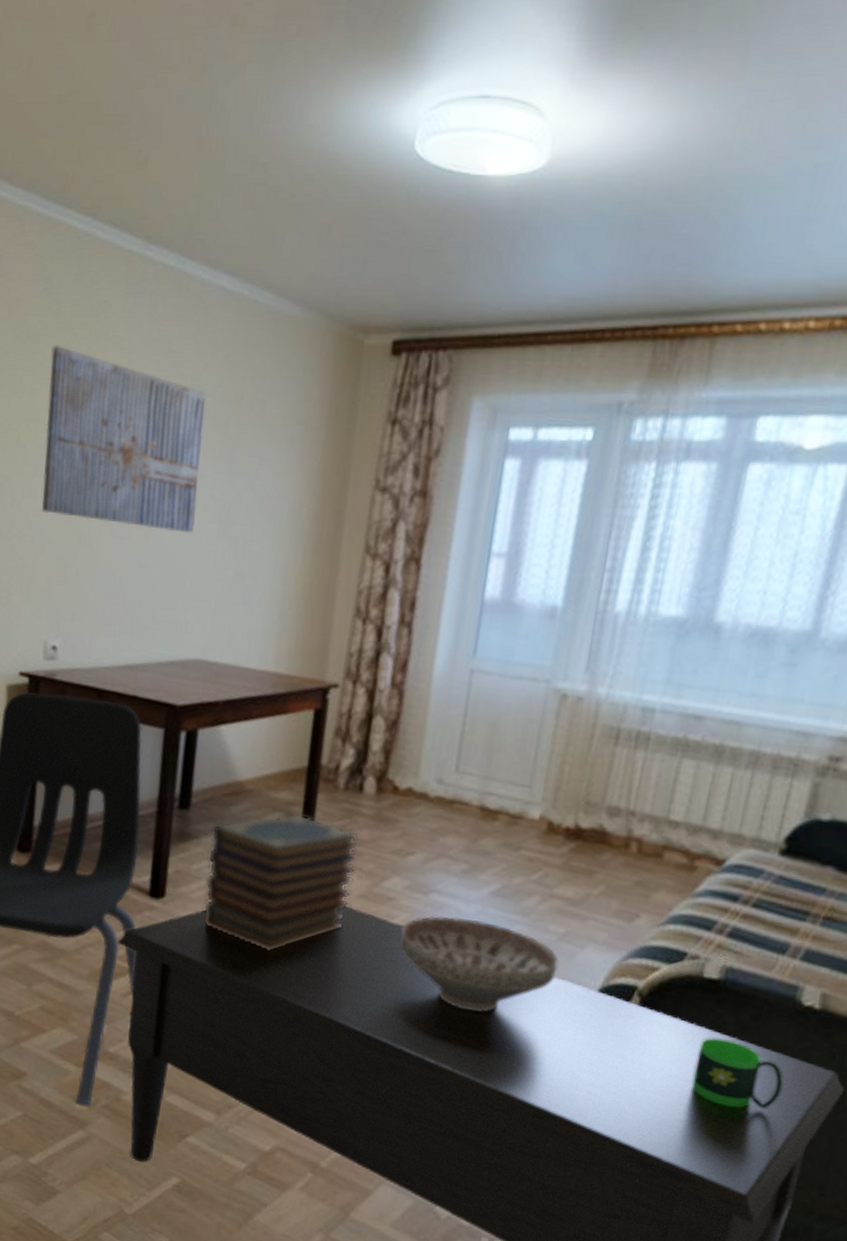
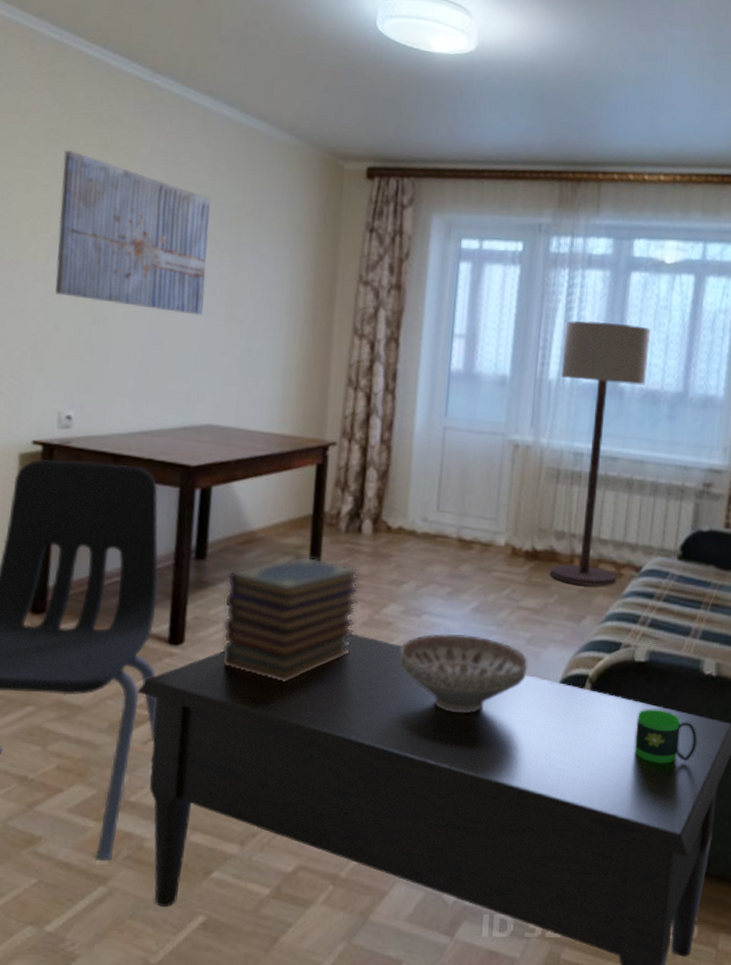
floor lamp: none [596,532,771,881] -> present [550,321,651,587]

